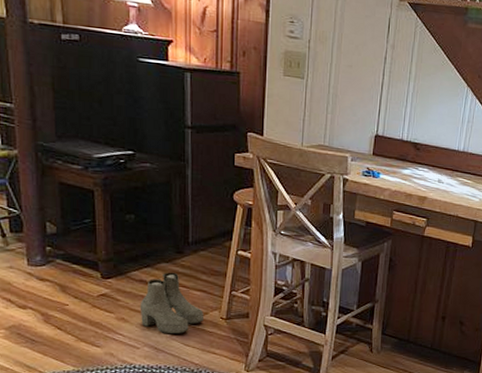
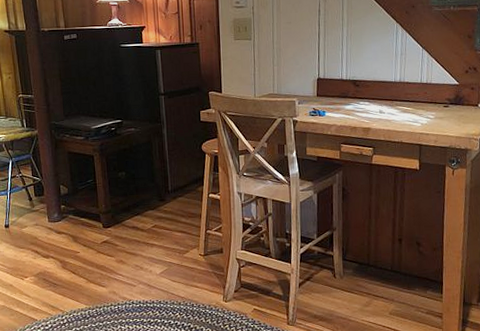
boots: present [140,272,203,335] -> none [133,217,185,272]

